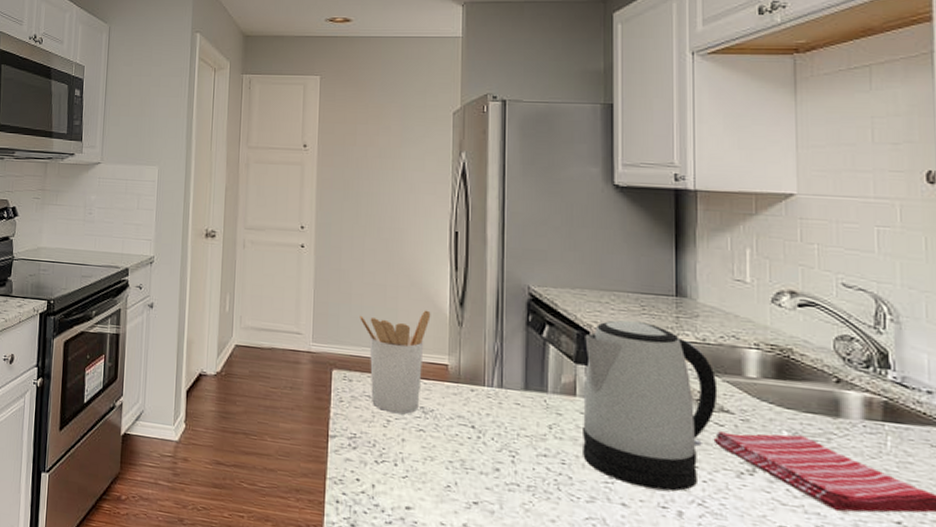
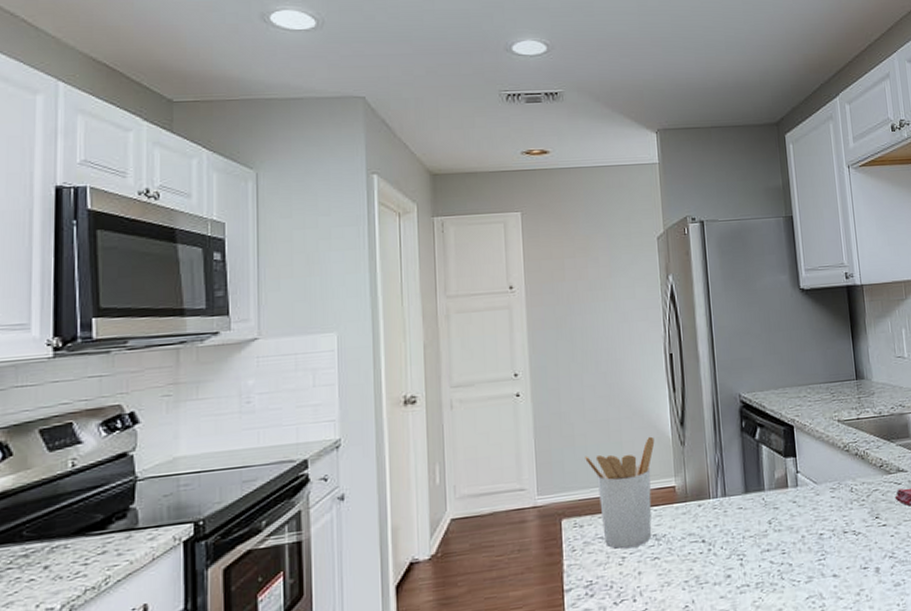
kettle: present [583,320,718,492] -> none [790,408,895,556]

